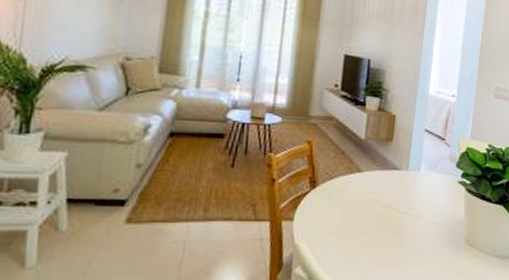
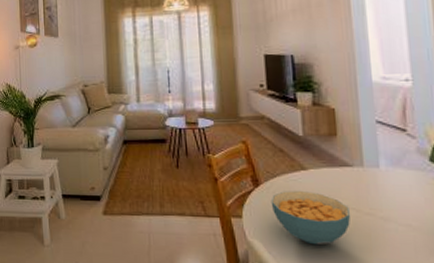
cereal bowl: none [323,191,390,244] -> present [270,190,350,245]

